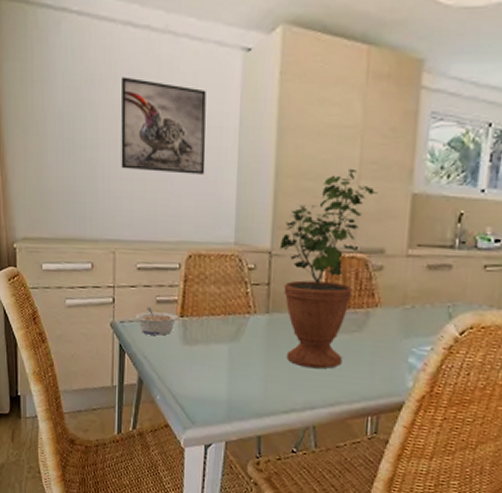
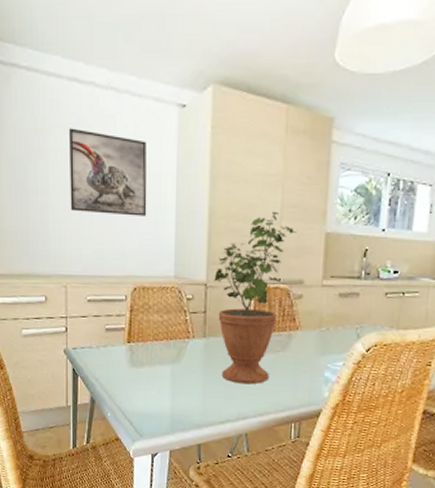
legume: present [135,307,179,336] -> none [86,335,126,360]

